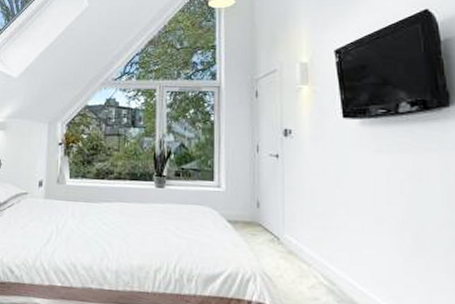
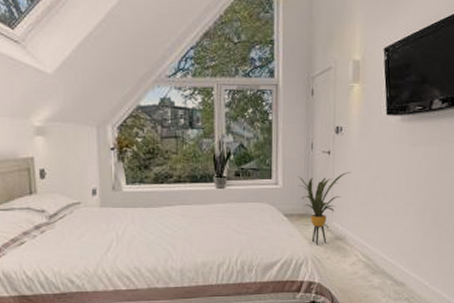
house plant: none [242,178,303,259] -> present [297,172,350,245]

